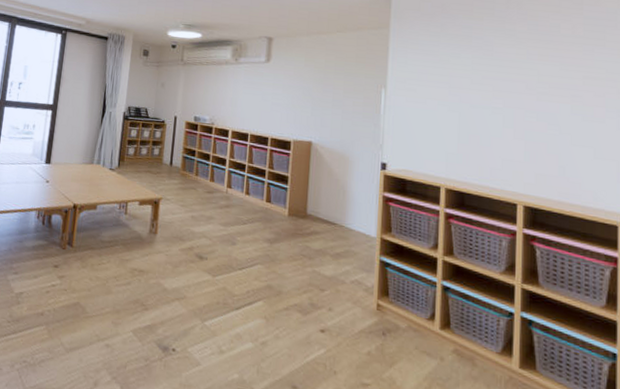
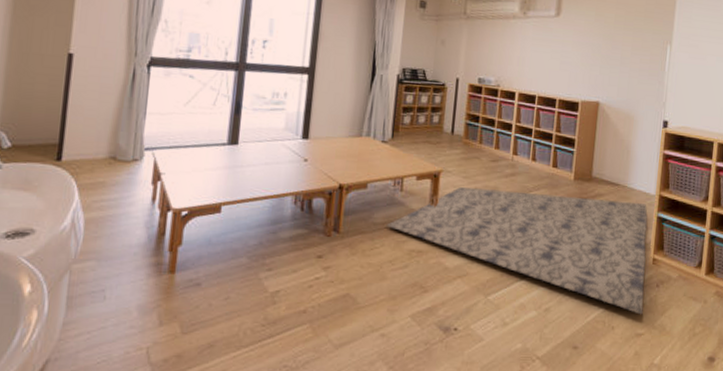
rug: none [112,214,369,363] -> present [386,187,648,315]

